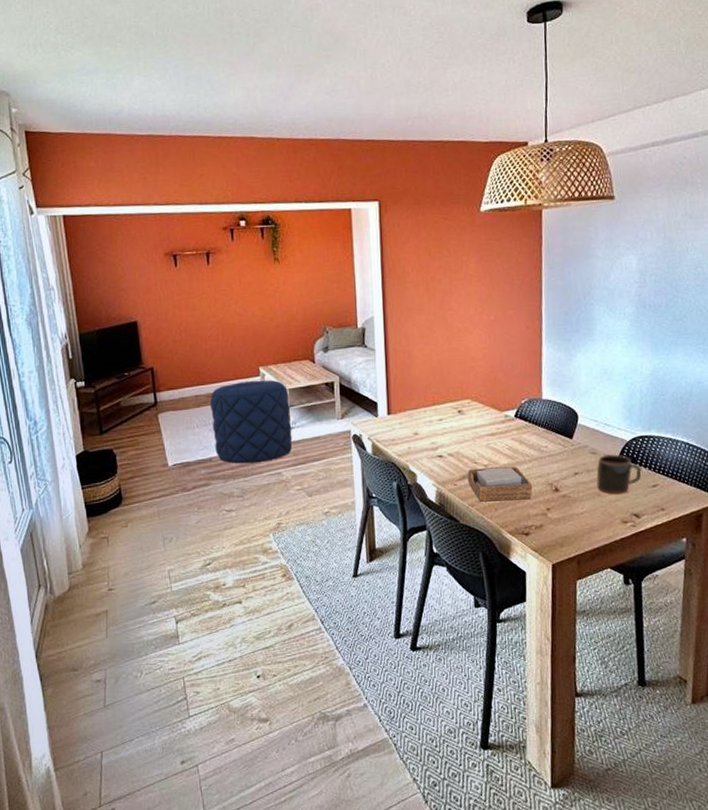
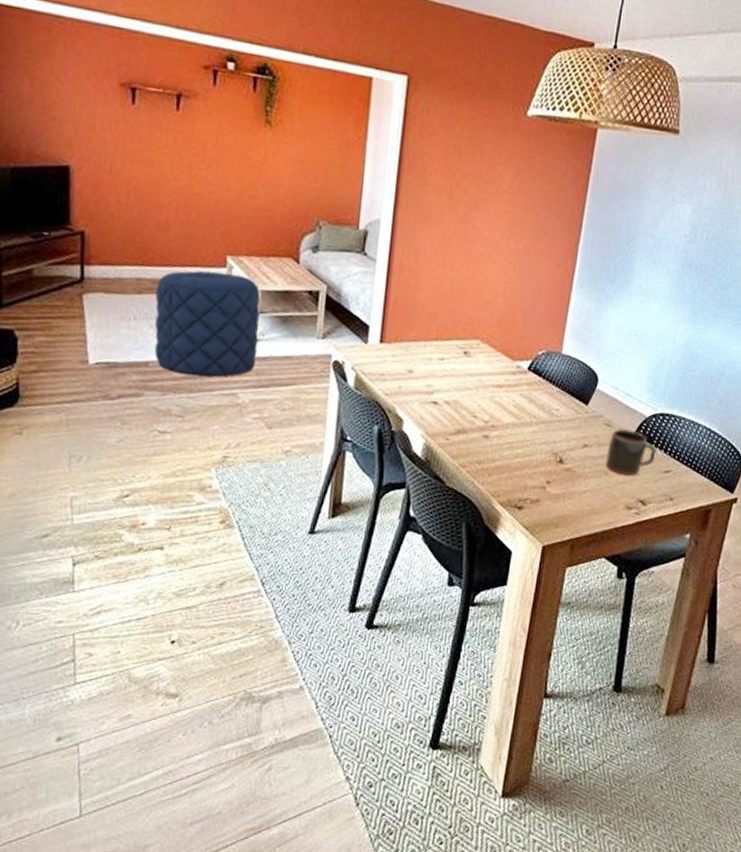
napkin holder: present [467,466,532,502] -> none [462,423,534,468]

